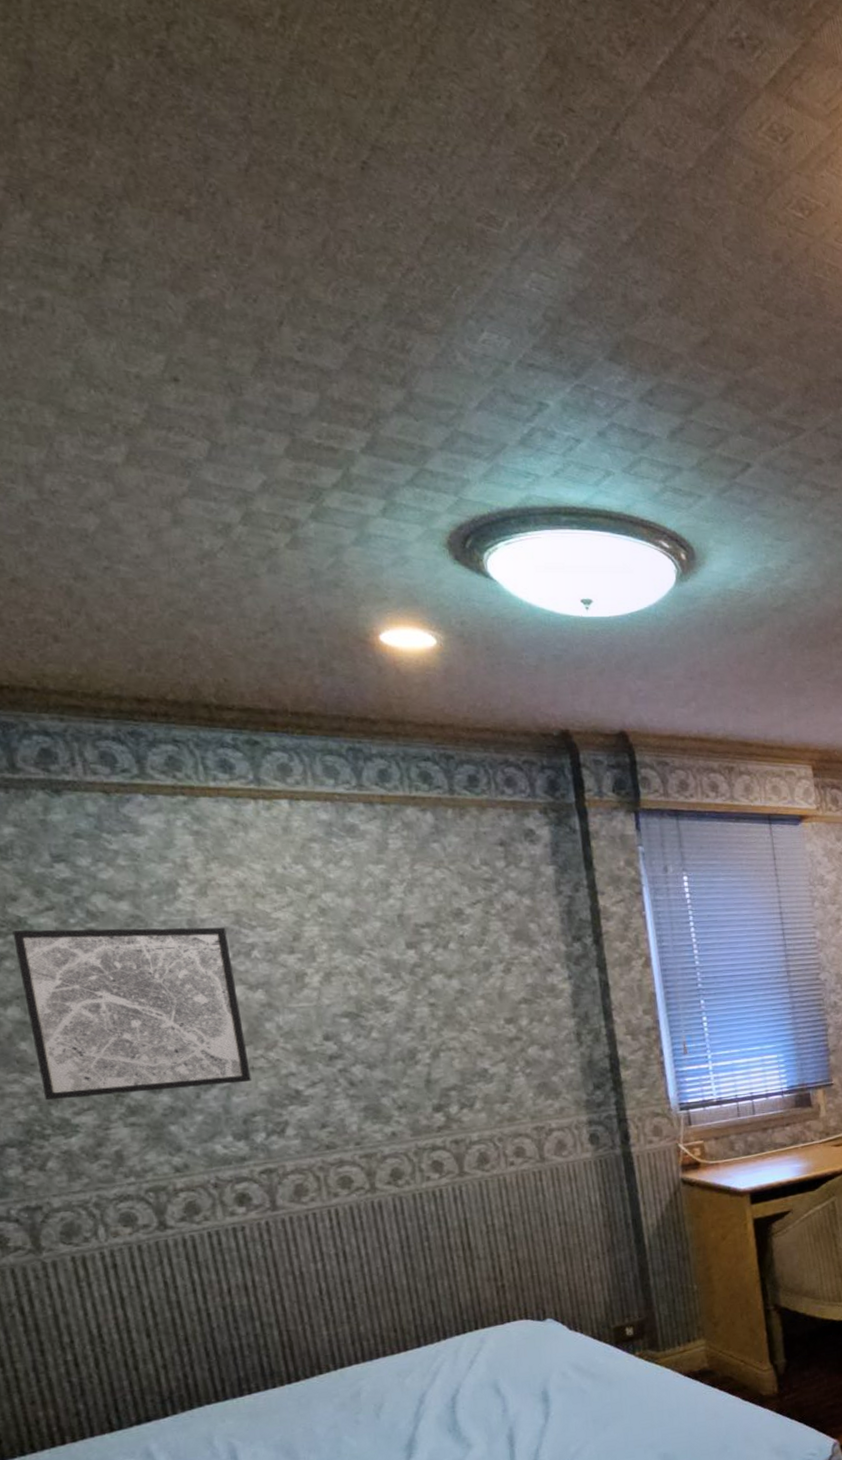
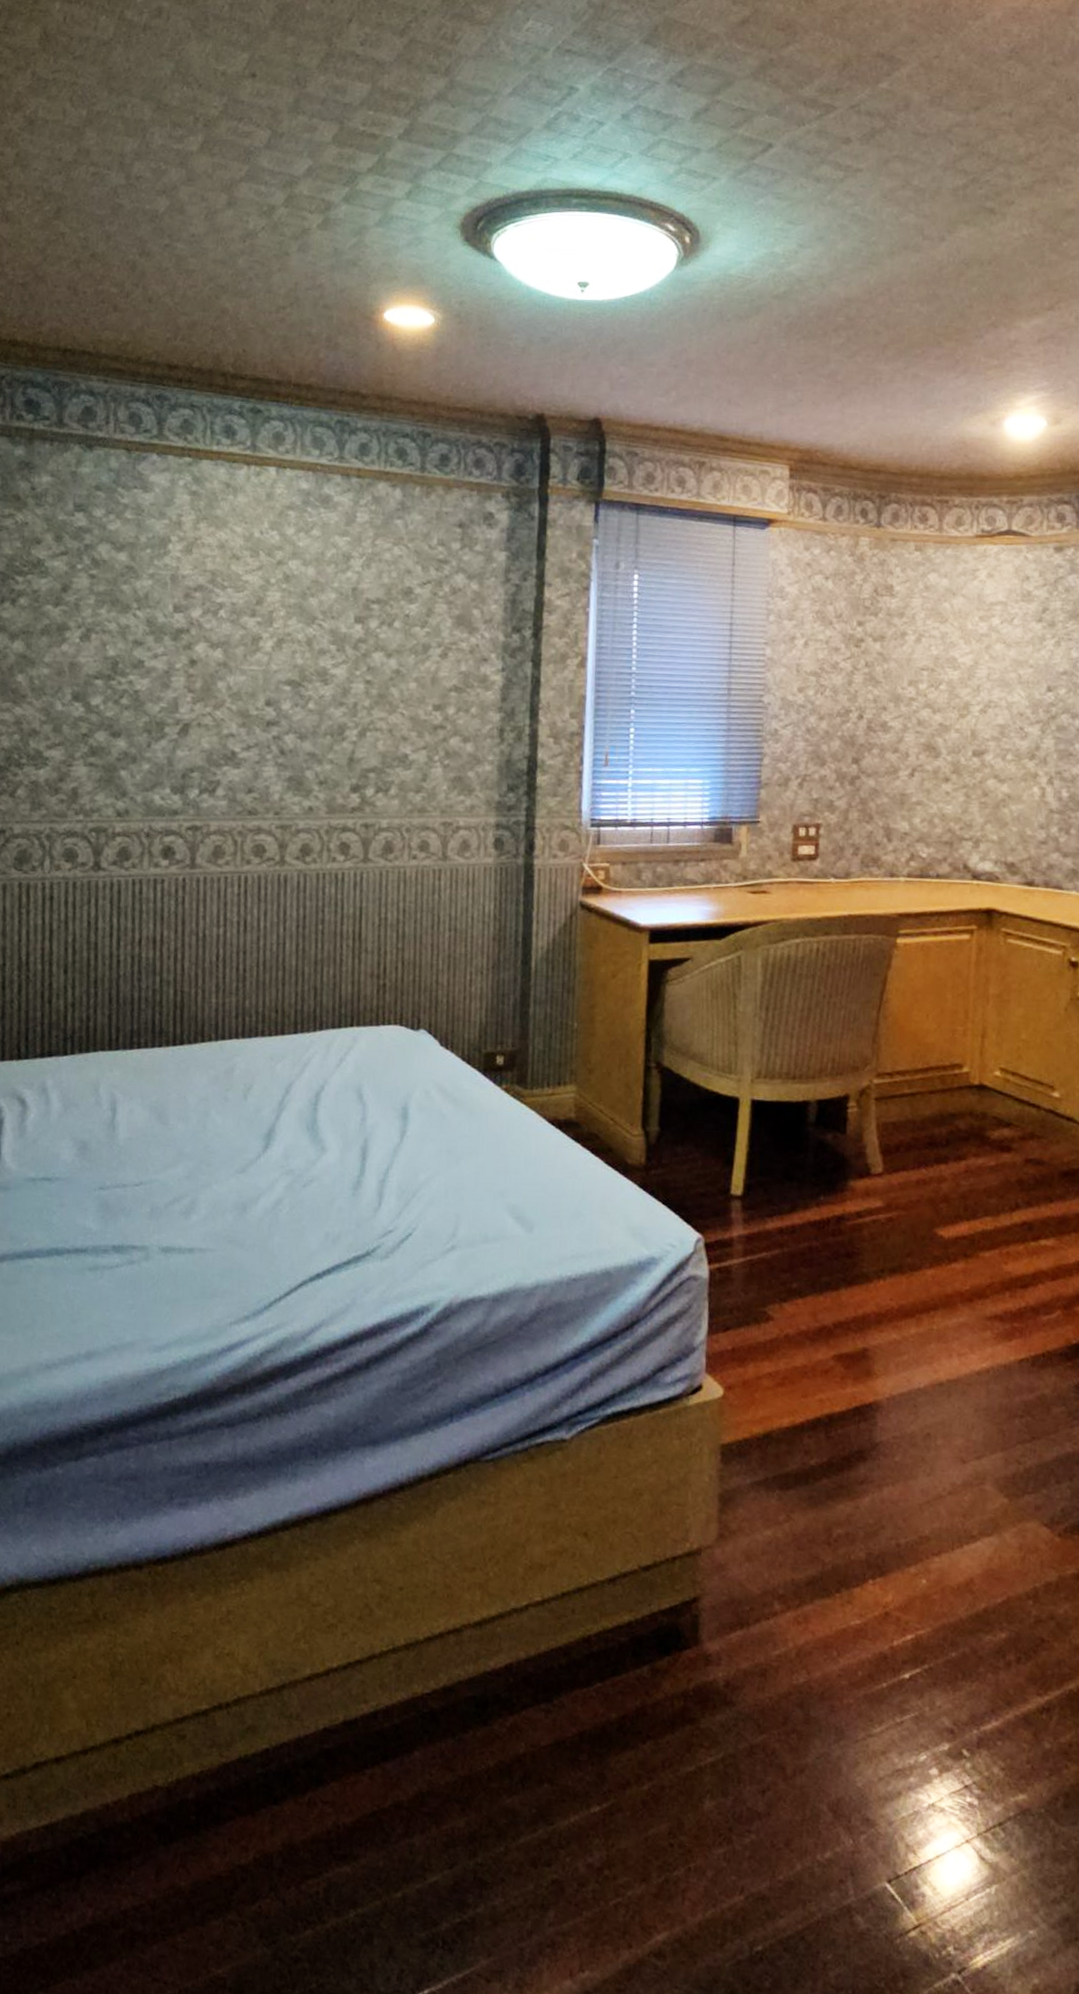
wall art: present [12,927,252,1101] -> none [27,571,201,738]

